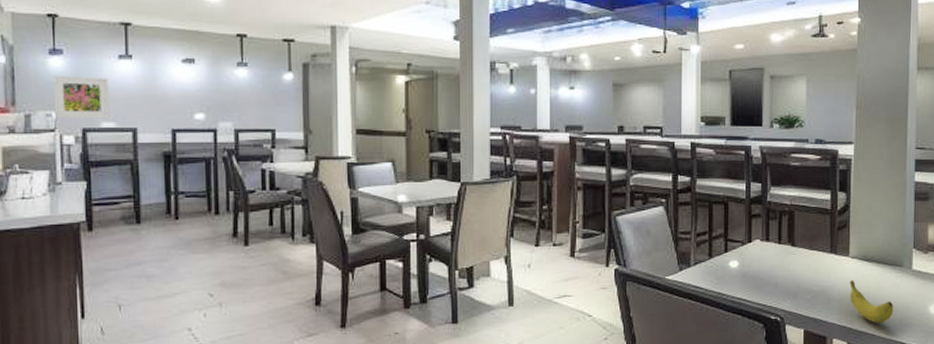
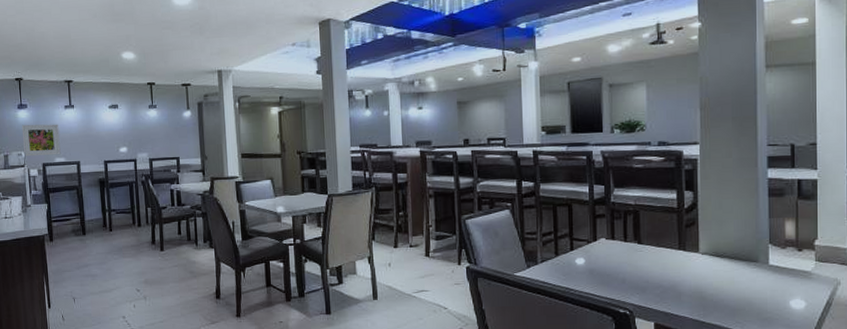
banana: present [849,280,894,323] -> none [701,275,750,317]

